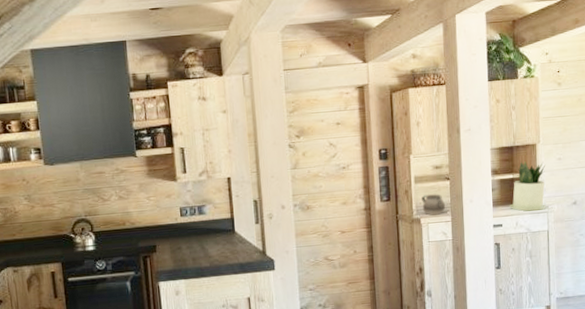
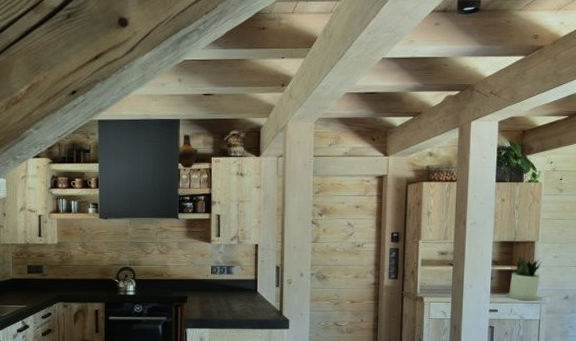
ceramic jug: none [127,57,151,97] -> present [177,134,197,168]
ceramic pot: present [421,194,445,216] -> none [426,277,447,296]

